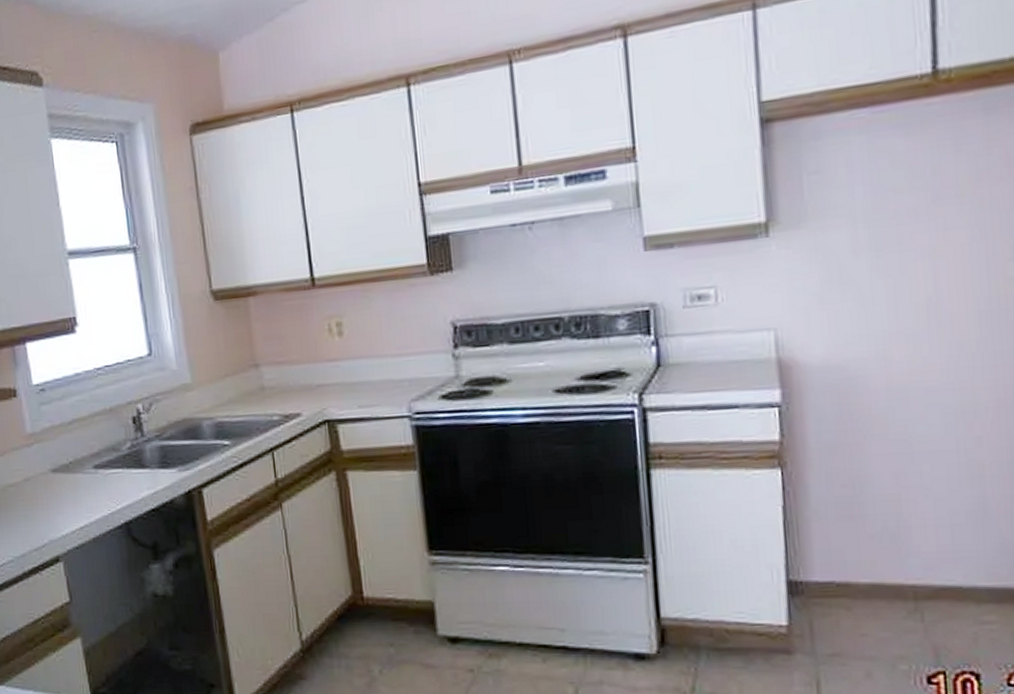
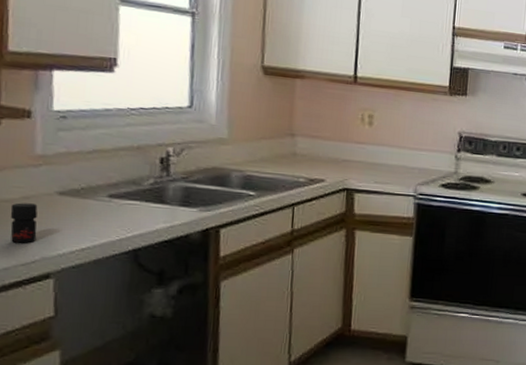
jar: none [16,485,42,528] -> present [10,203,38,243]

